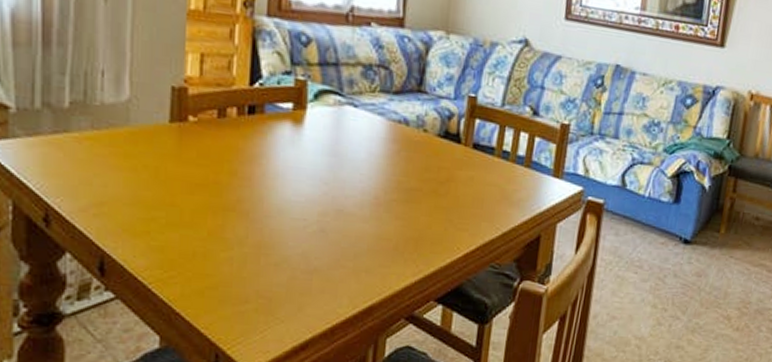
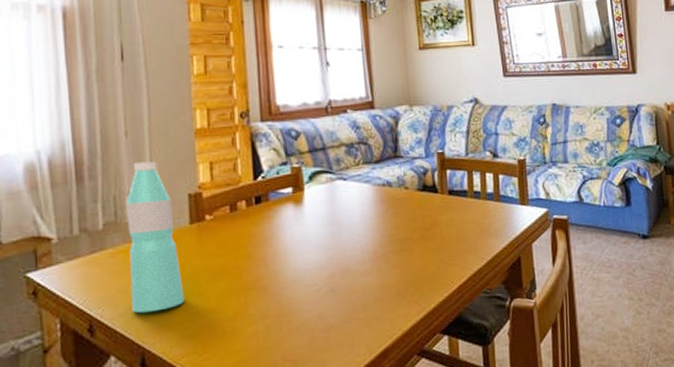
water bottle: none [95,36,155,214] -> present [126,161,185,313]

